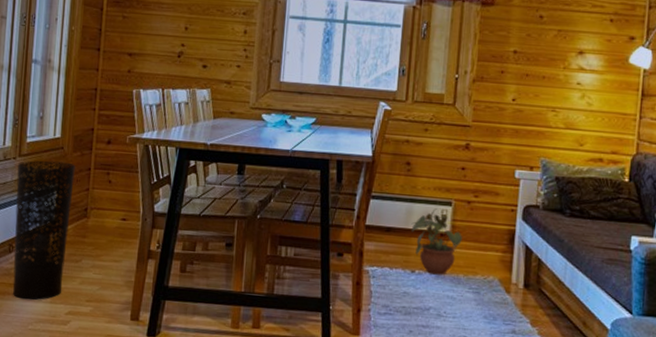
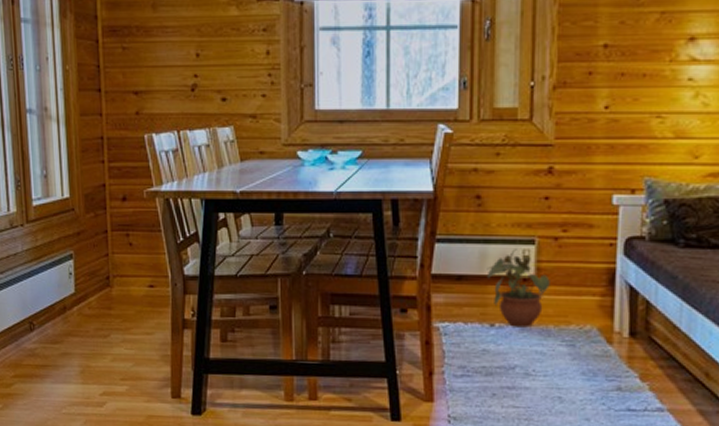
umbrella stand: present [12,160,75,300] -> none [27,225,93,382]

